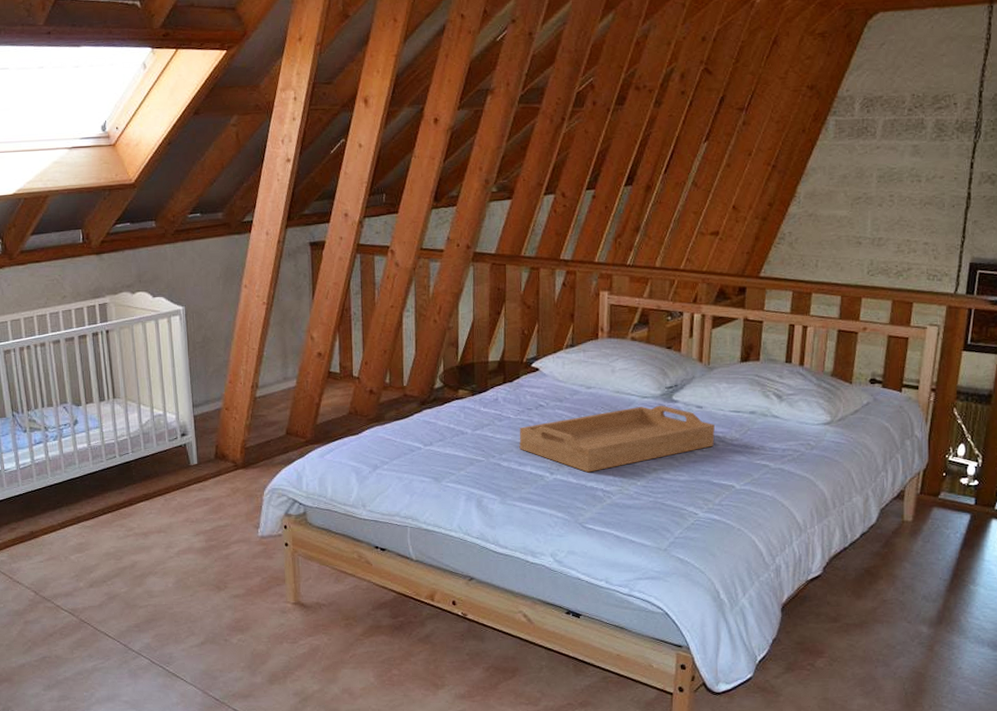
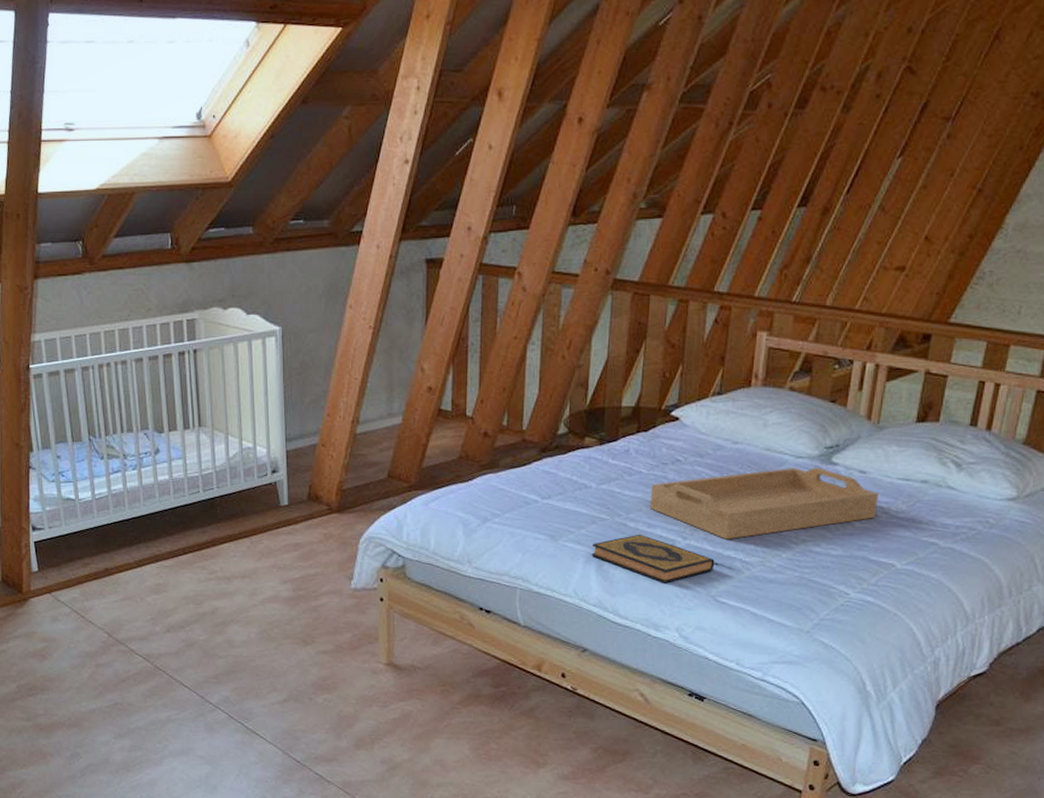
hardback book: none [471,472,580,515] -> present [591,534,715,583]

